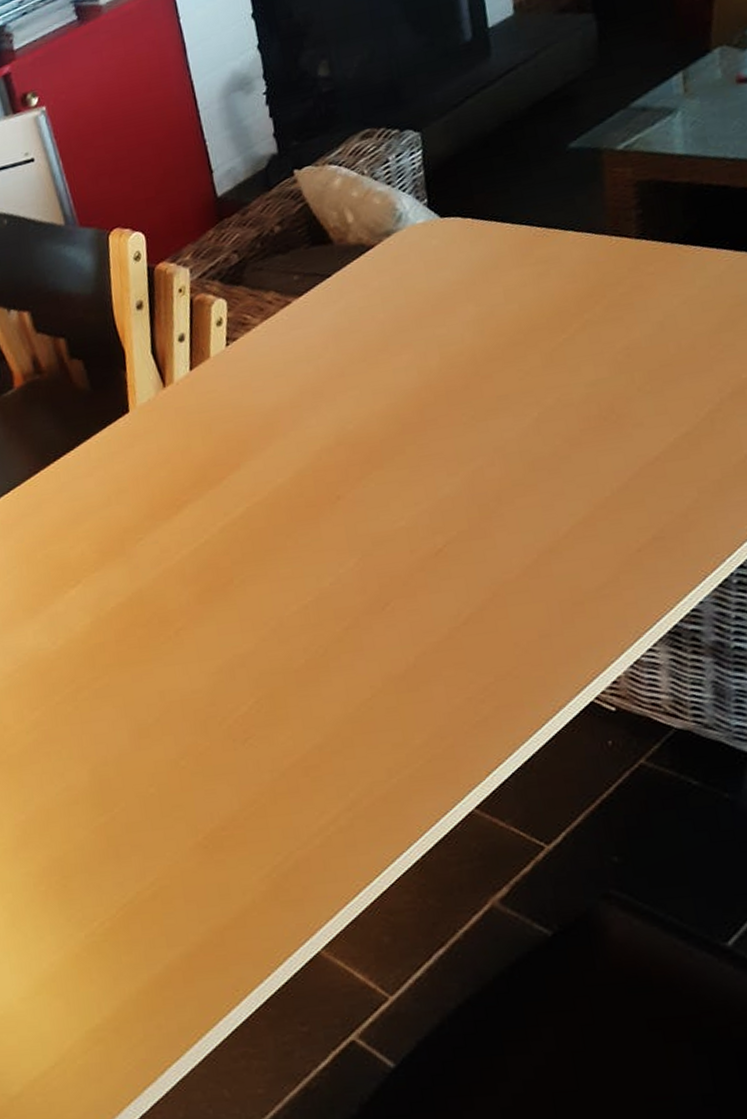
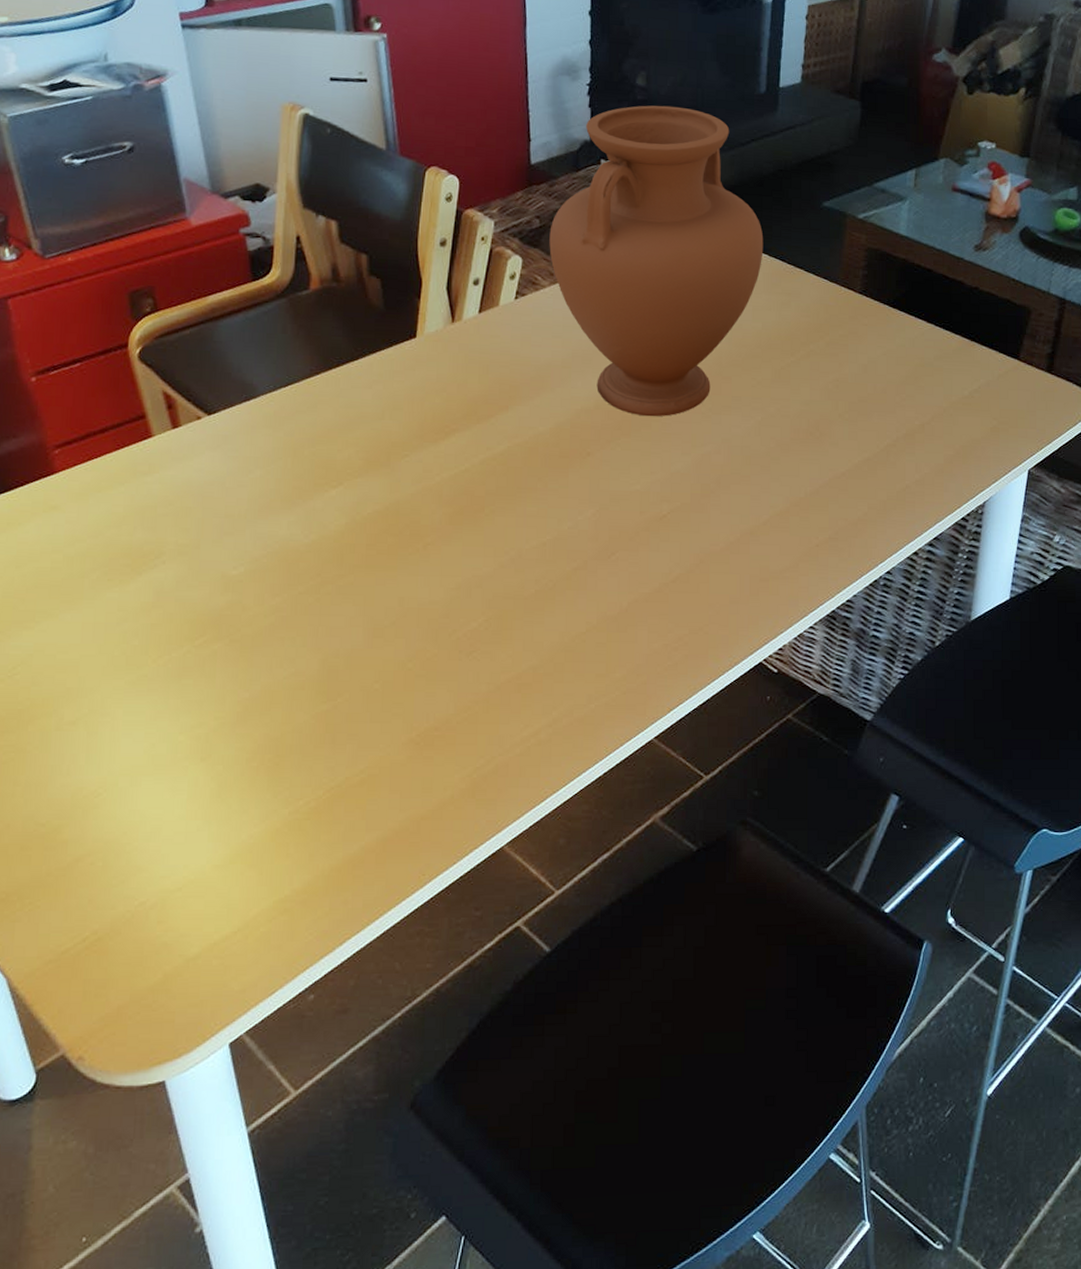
vase: none [250,83,505,443] -> present [549,105,764,417]

